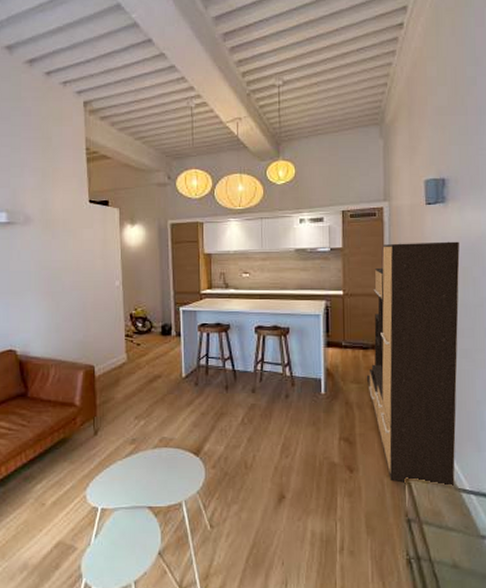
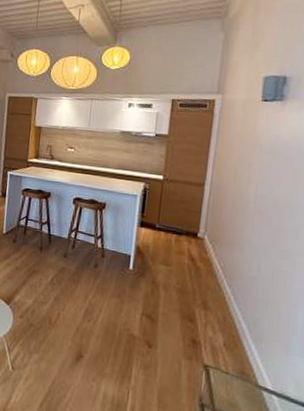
media console: present [366,241,460,488] -> none [176,136,294,385]

